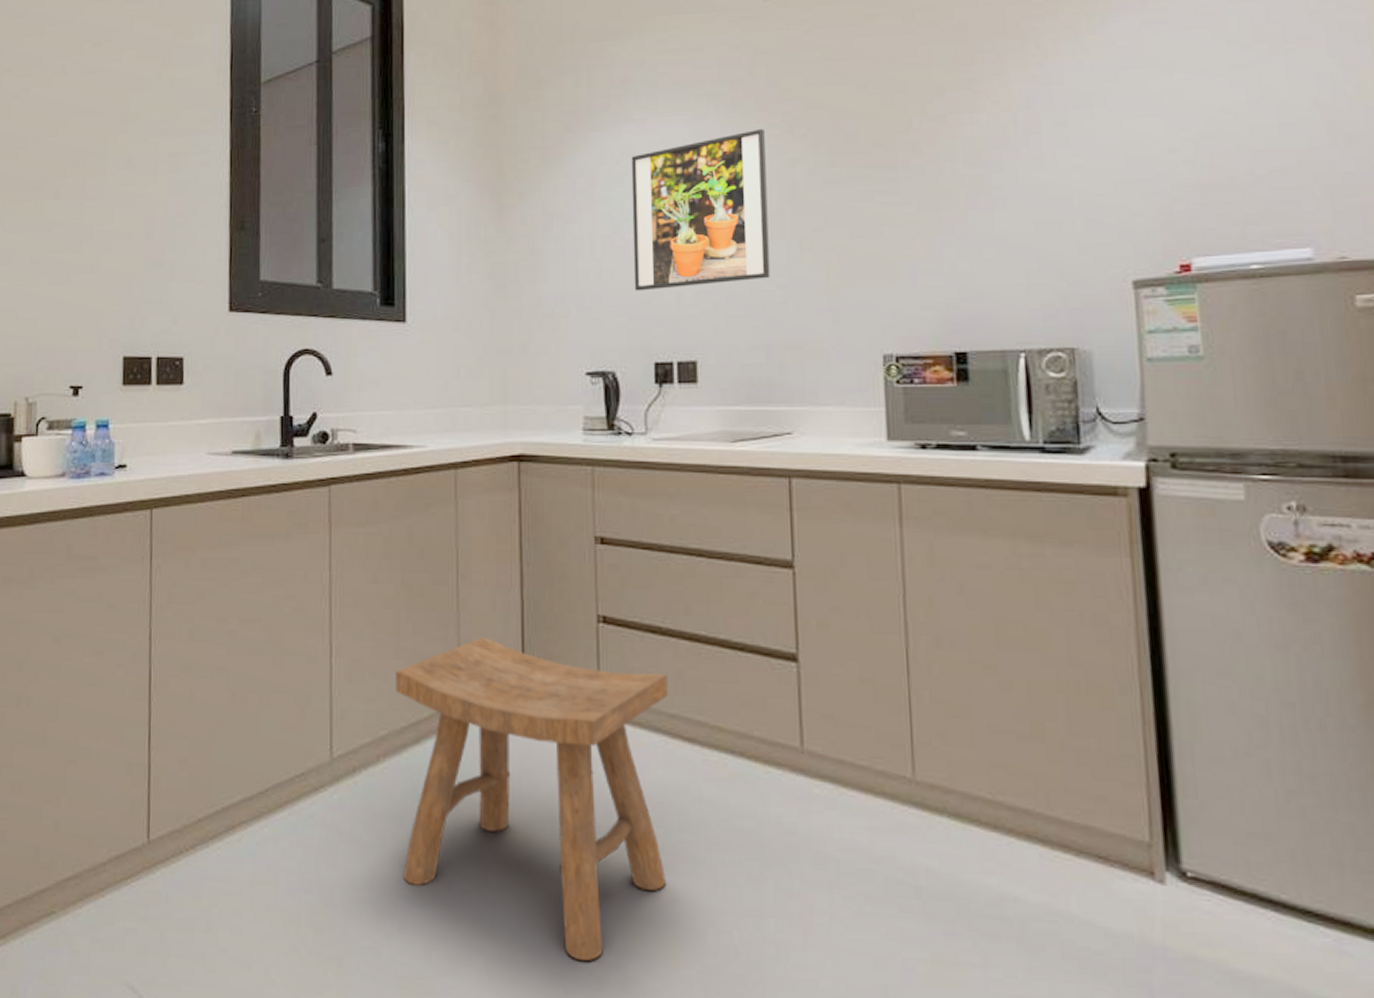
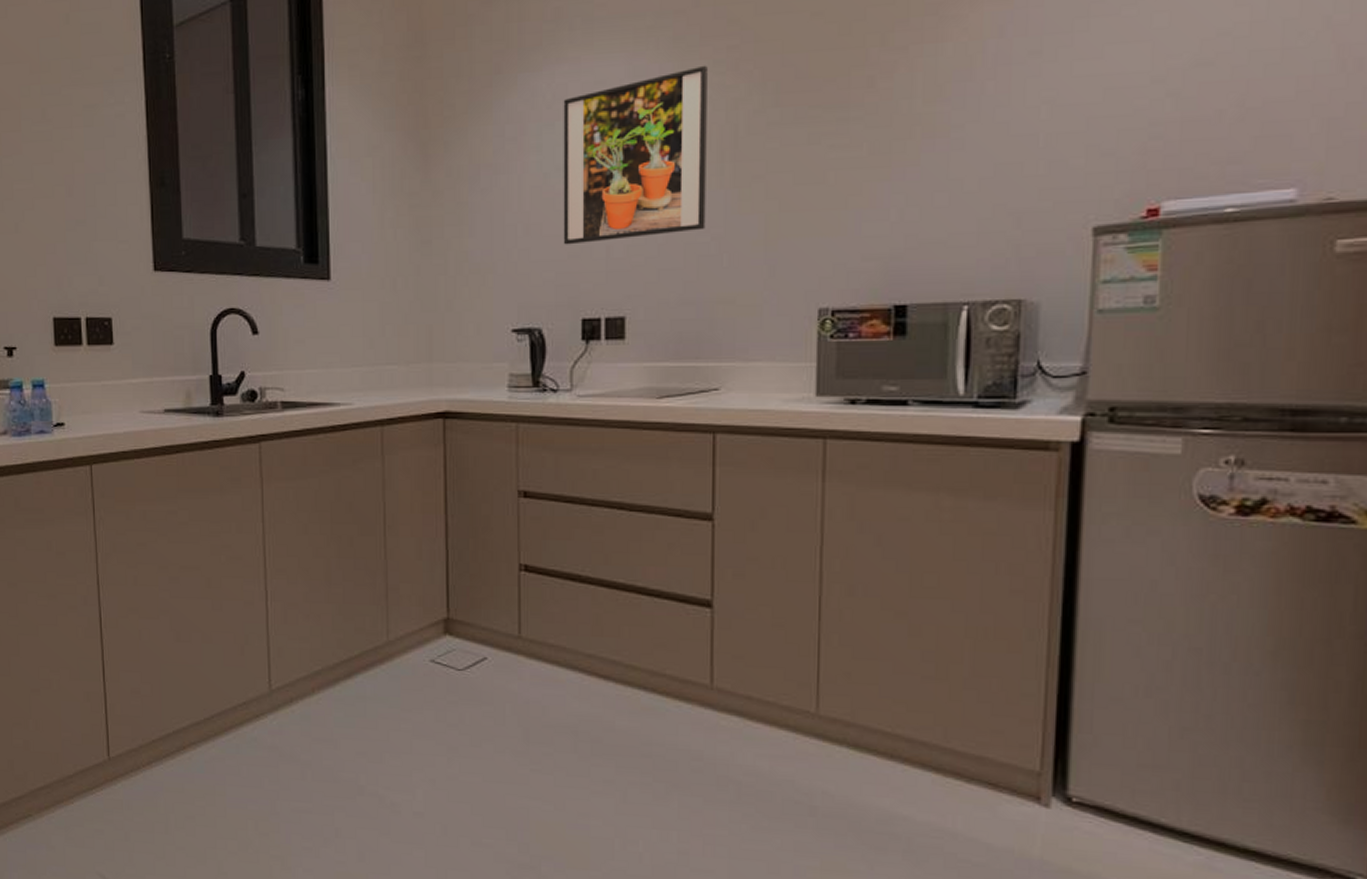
stool: present [395,637,669,962] -> none [327,583,586,863]

